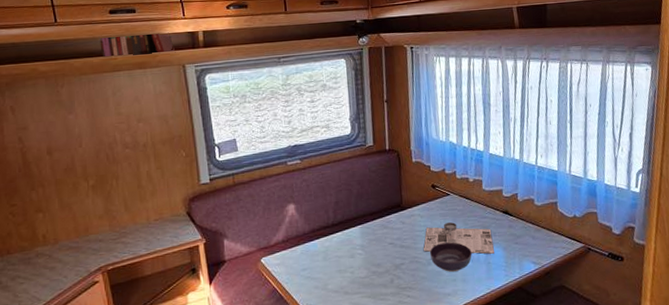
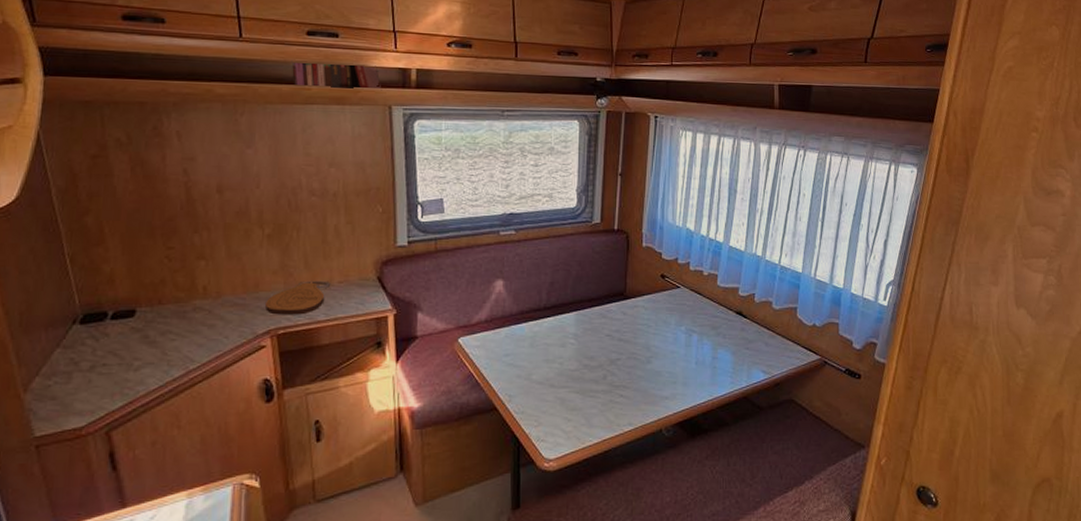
cutting board: none [95,220,148,254] -> present [265,280,330,315]
newspaper: present [423,222,494,254] -> none [643,317,722,357]
bowl: present [429,242,472,273] -> none [650,340,697,374]

